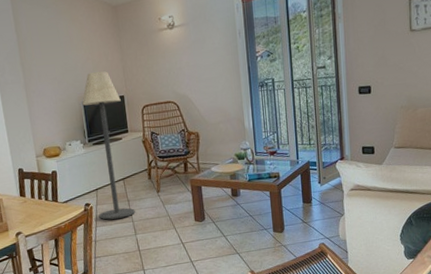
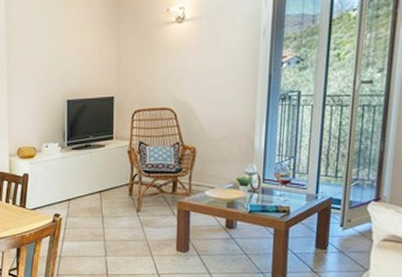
floor lamp: present [82,71,135,220] -> none [66,67,110,235]

